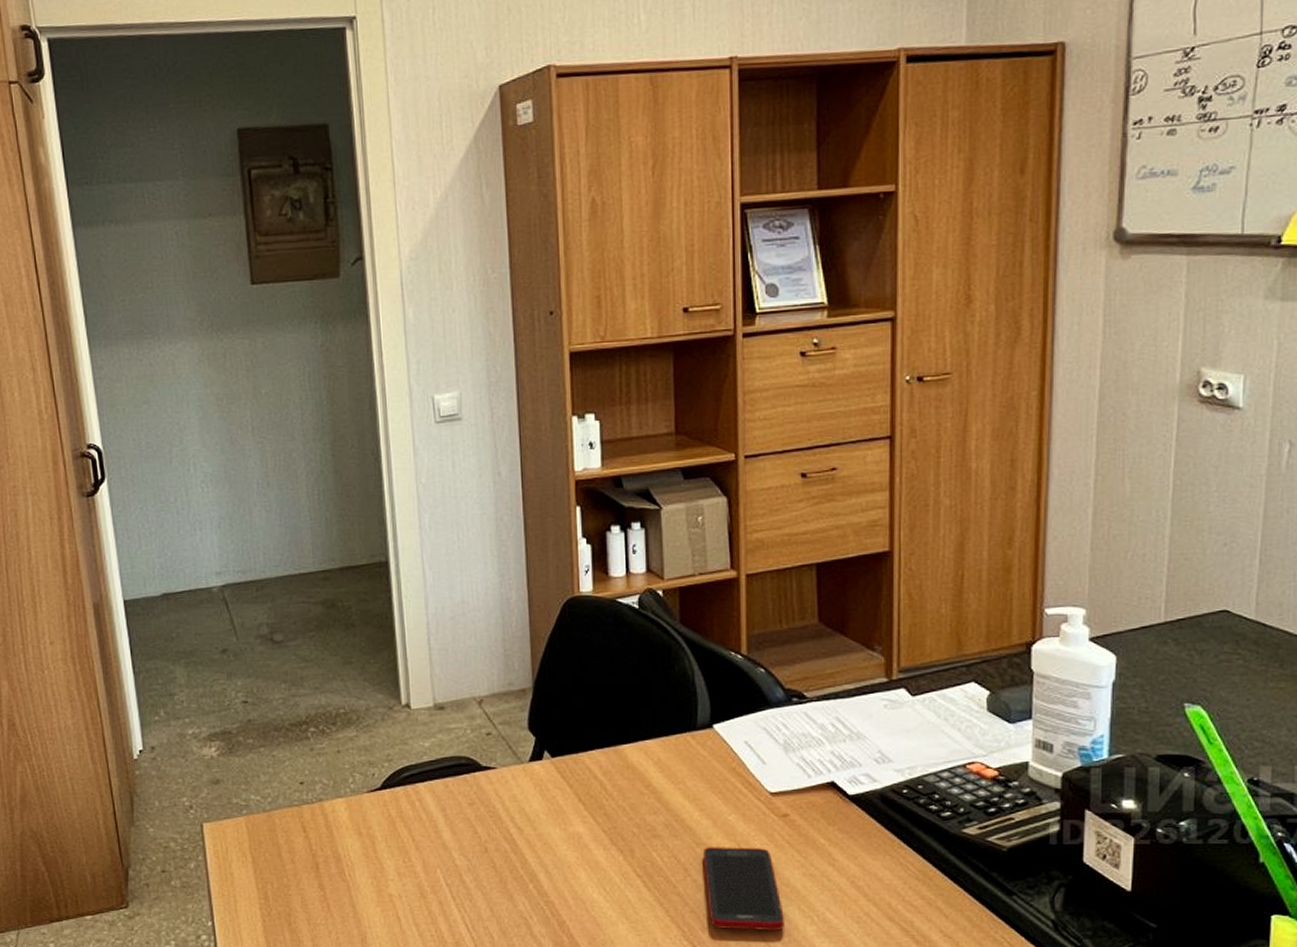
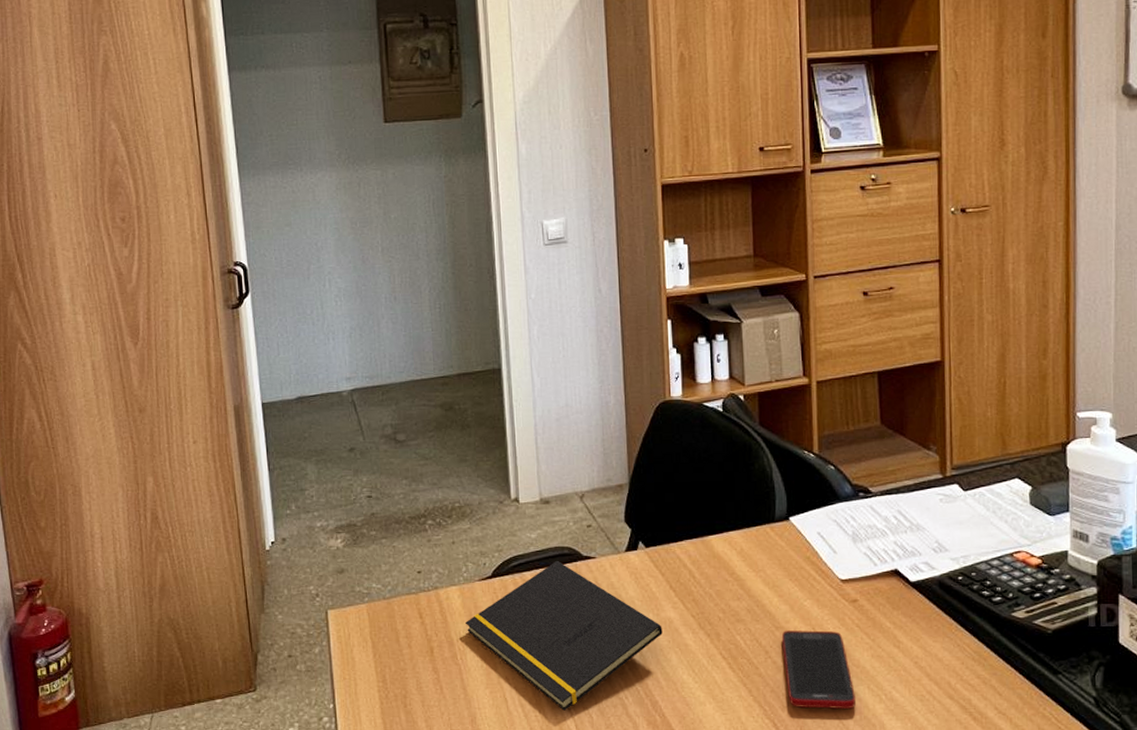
notepad: none [353,770,571,930] -> present [466,560,663,711]

